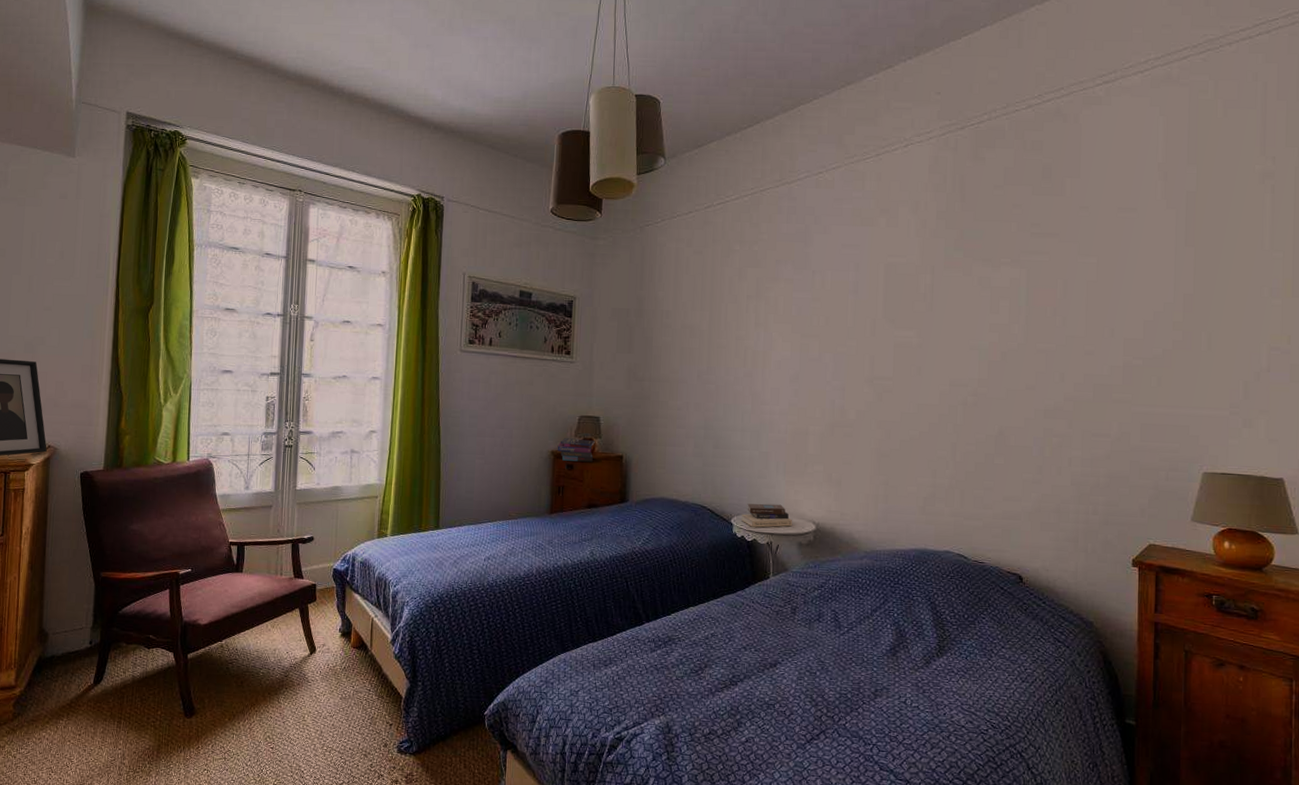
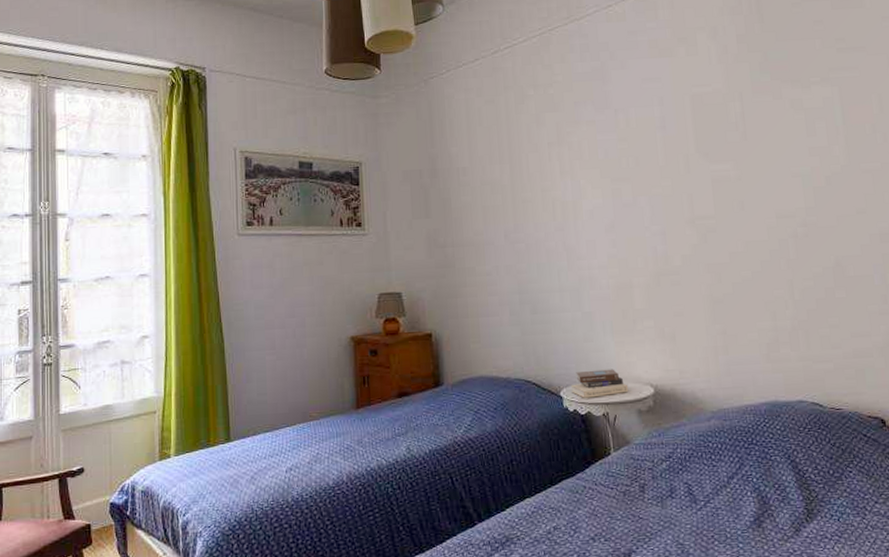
books: present [557,438,595,462] -> none [357,319,399,346]

